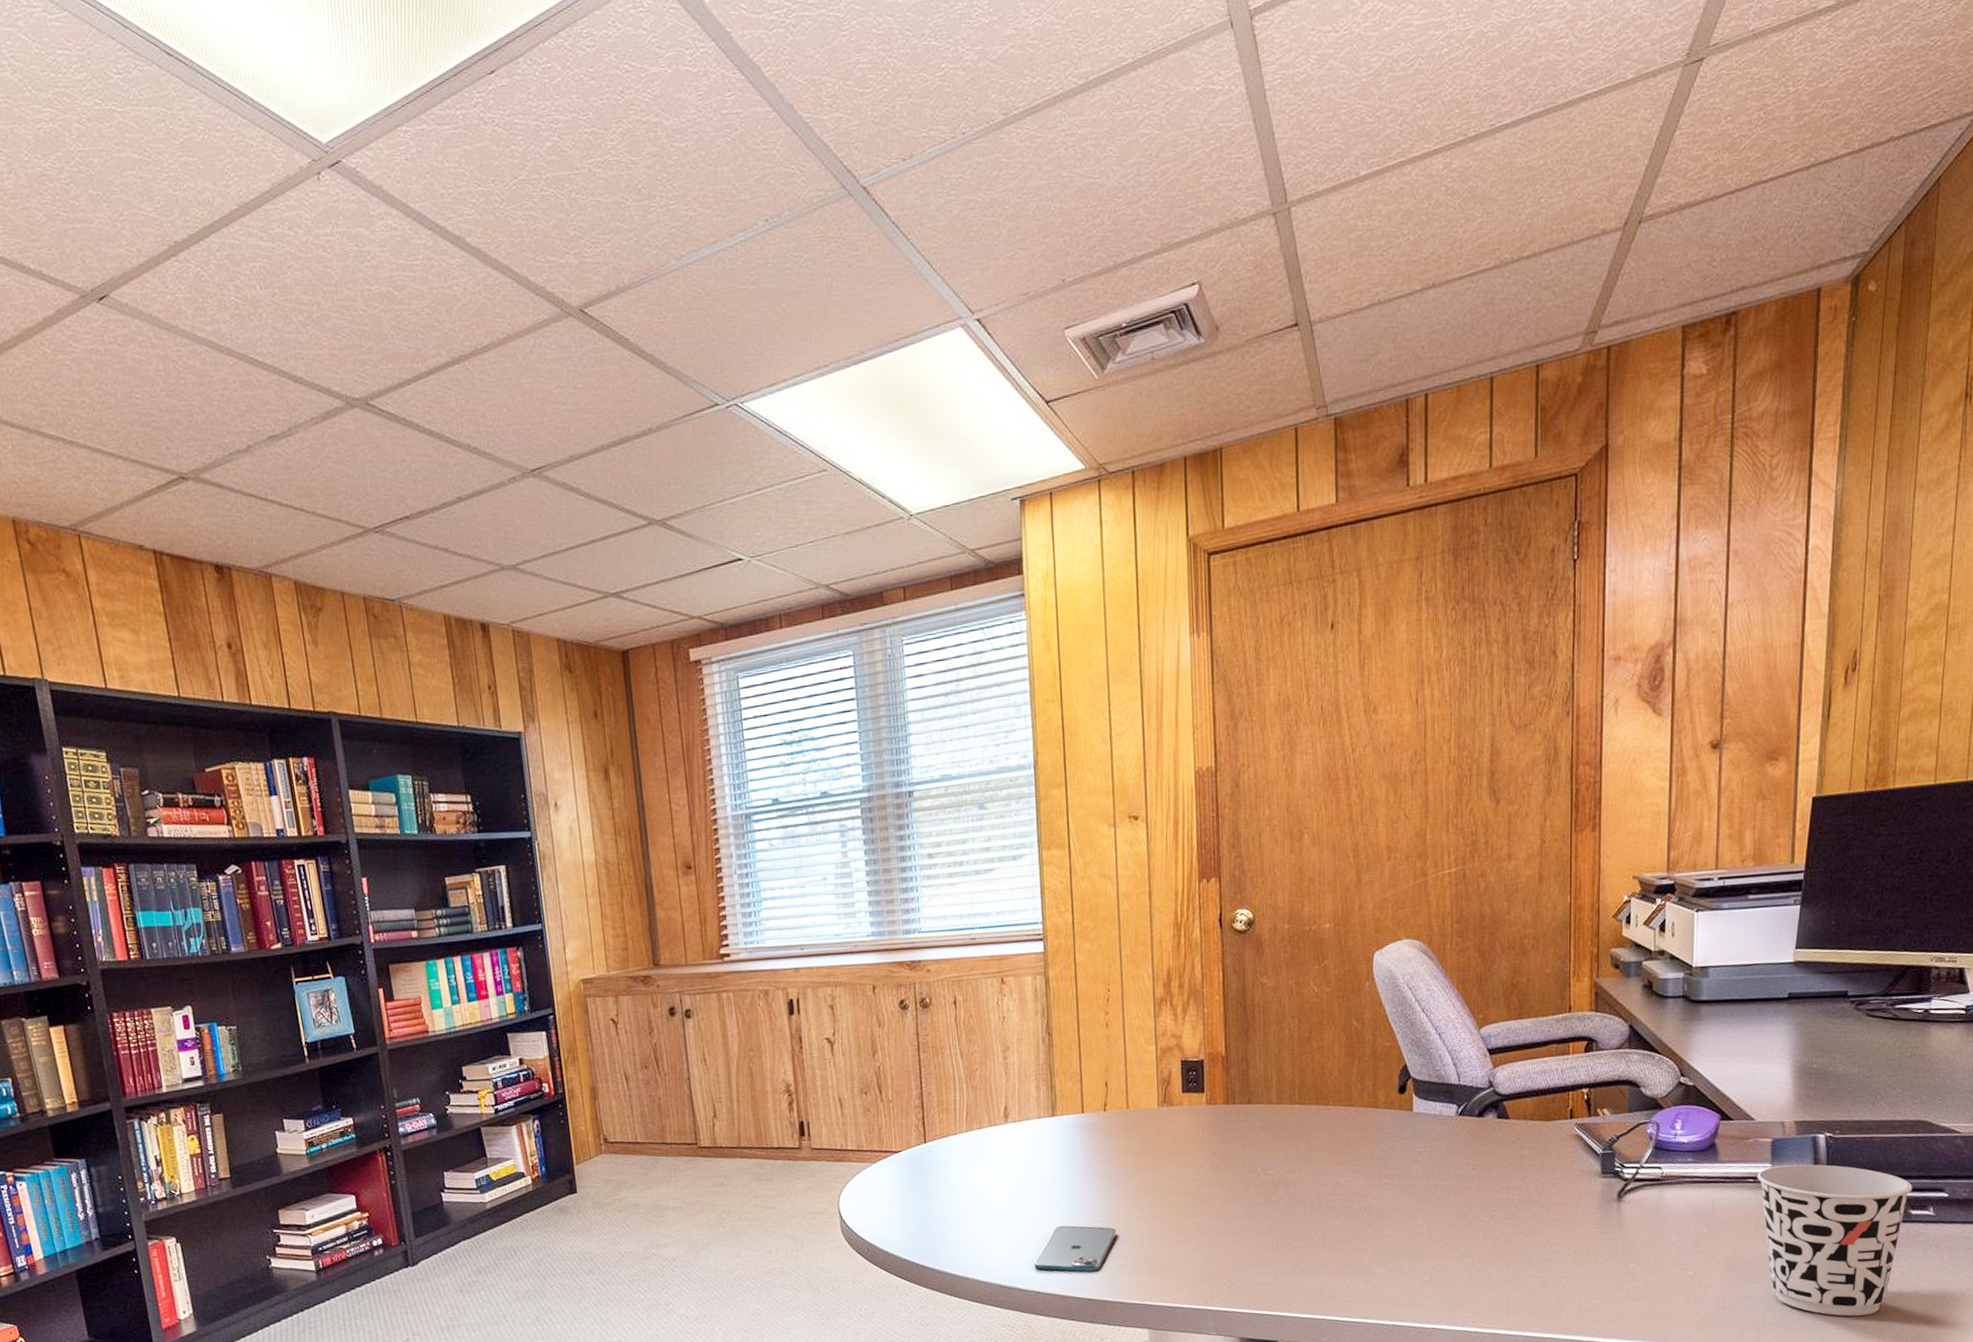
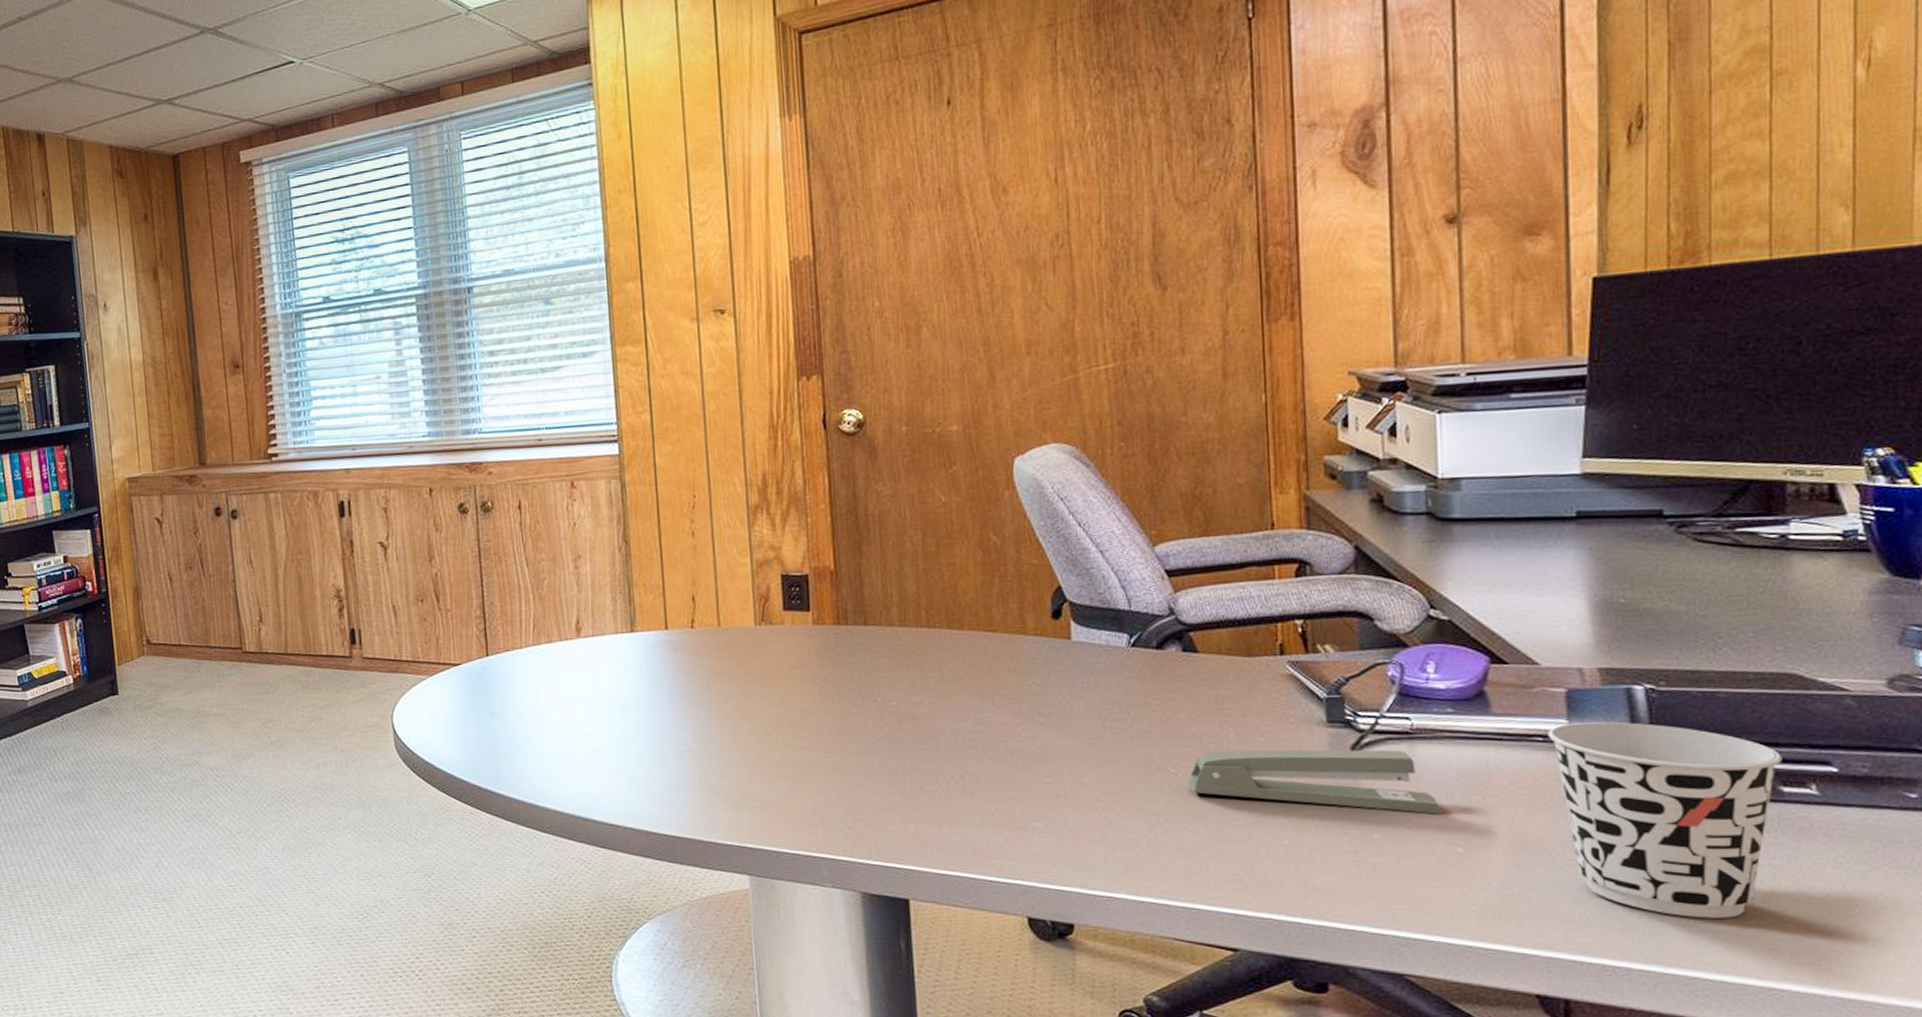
smartphone: present [1034,1225,1117,1273] -> none [612,752,709,807]
stapler: none [1497,1194,1680,1245] -> present [1188,749,1443,814]

